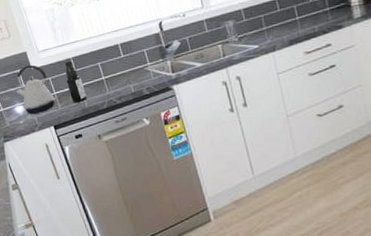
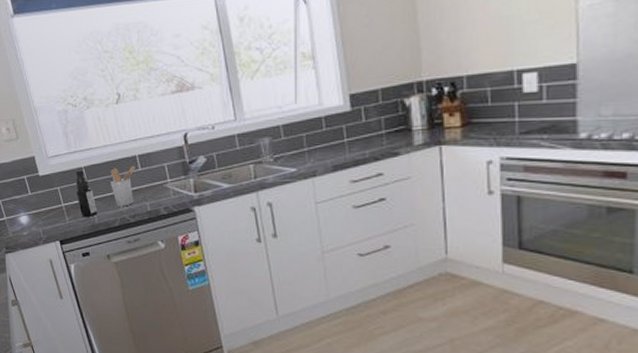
kettle: present [16,64,56,115] -> none [21,171,64,226]
utensil holder: none [96,54,119,91] -> present [110,166,135,206]

